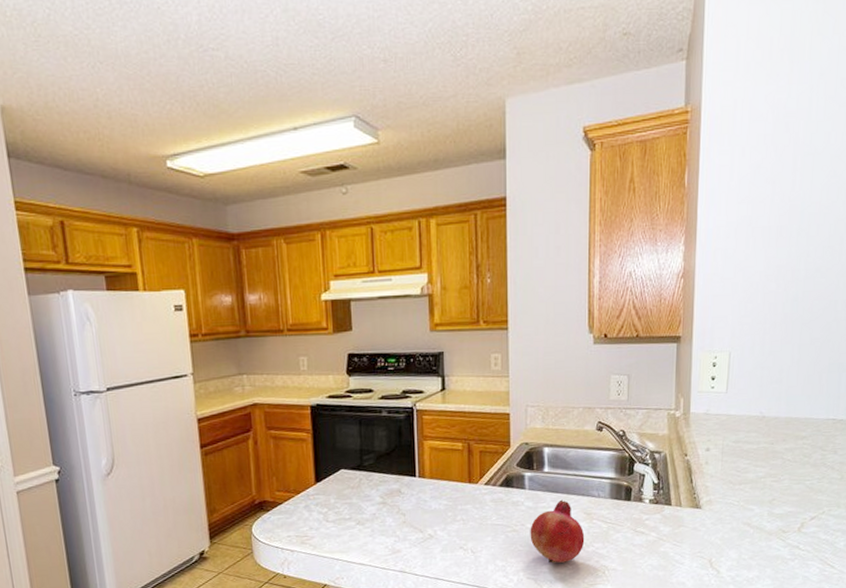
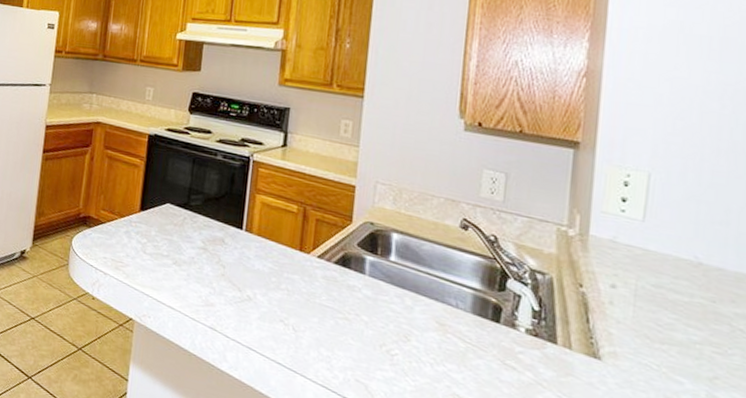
fruit: present [530,499,585,563] -> none [364,298,435,376]

